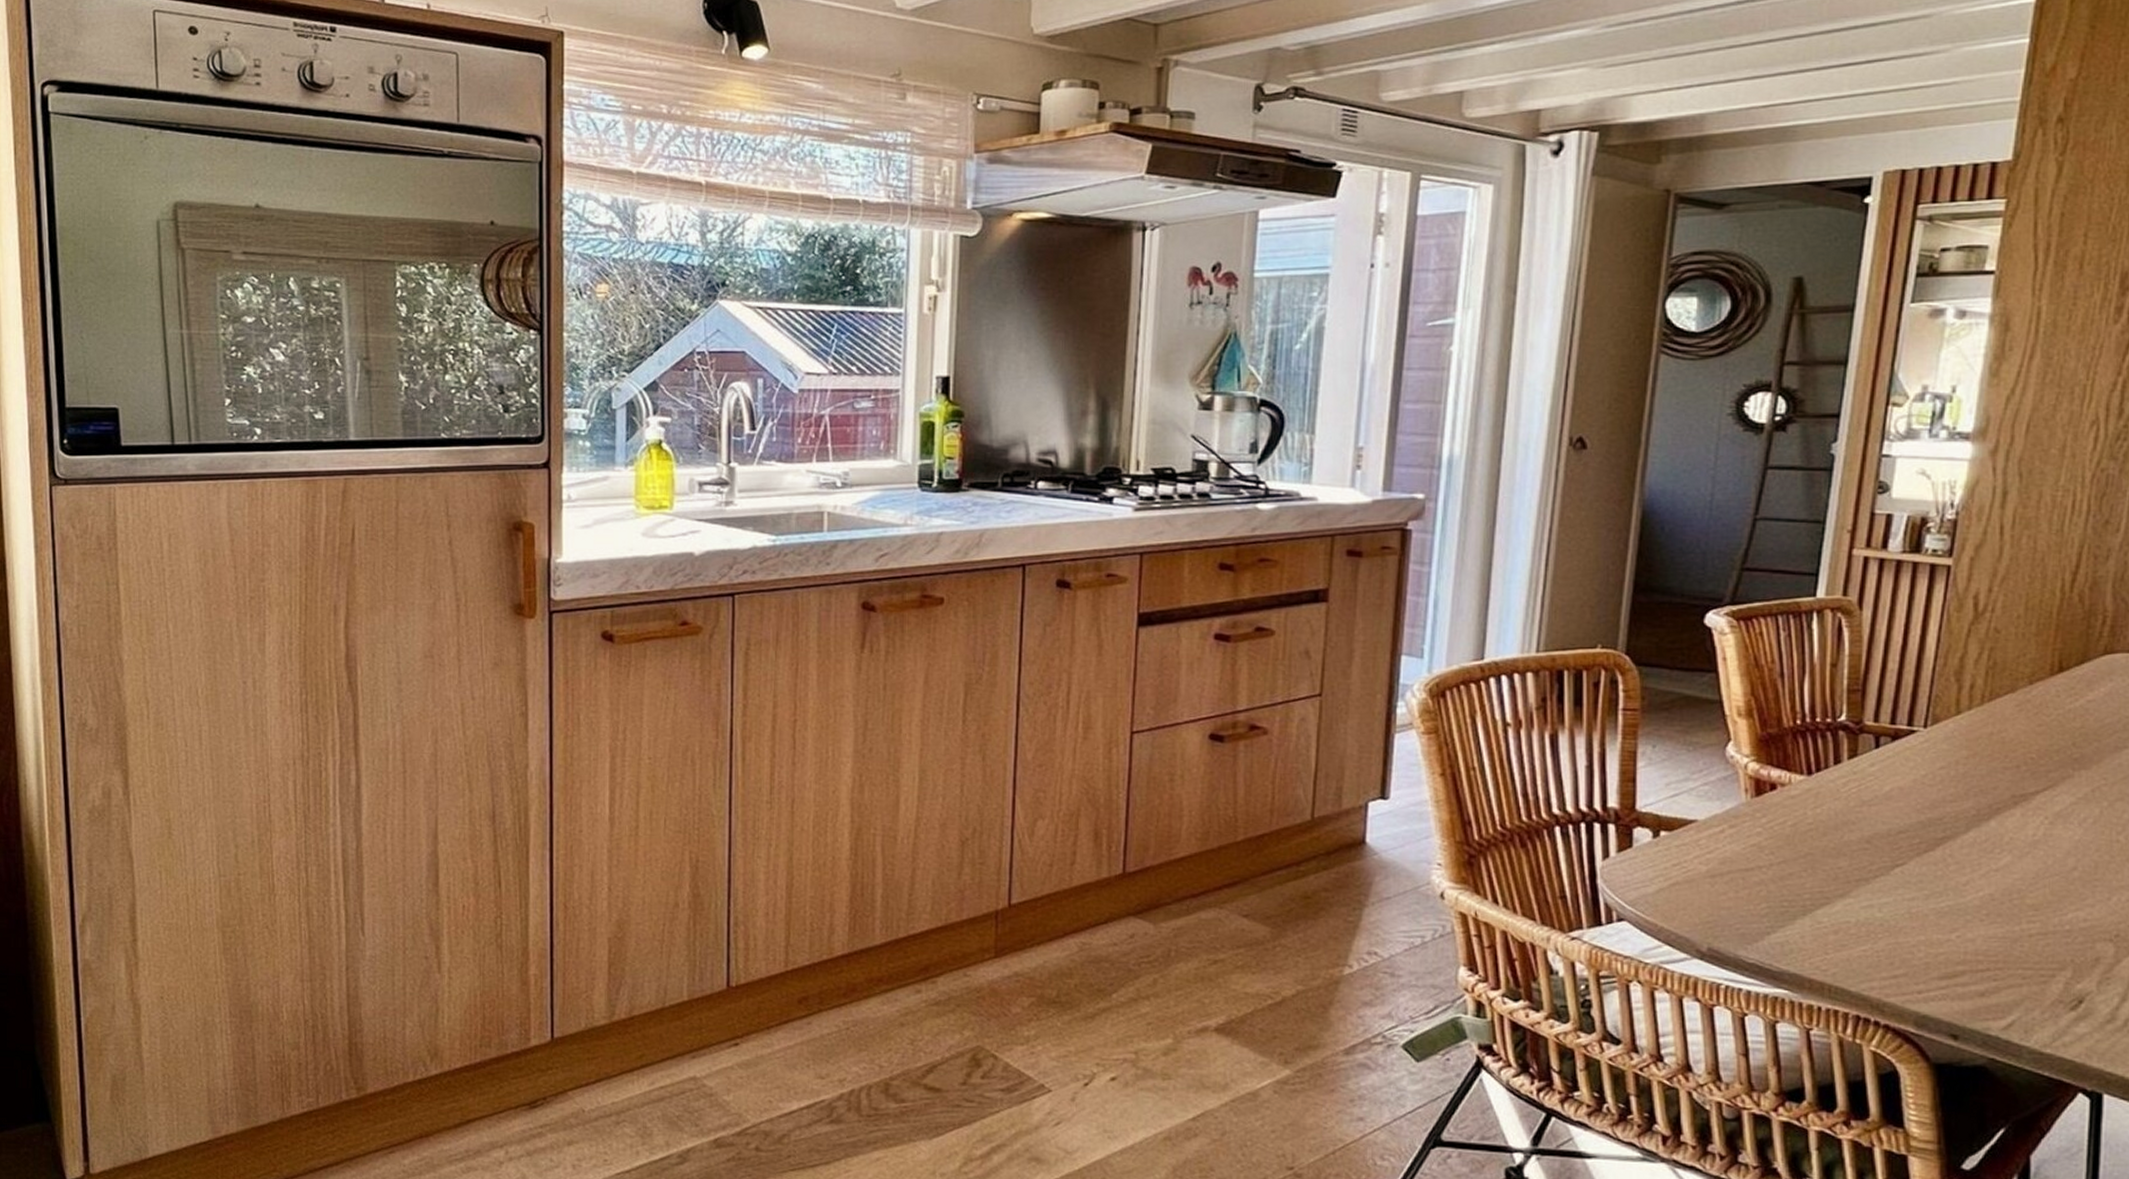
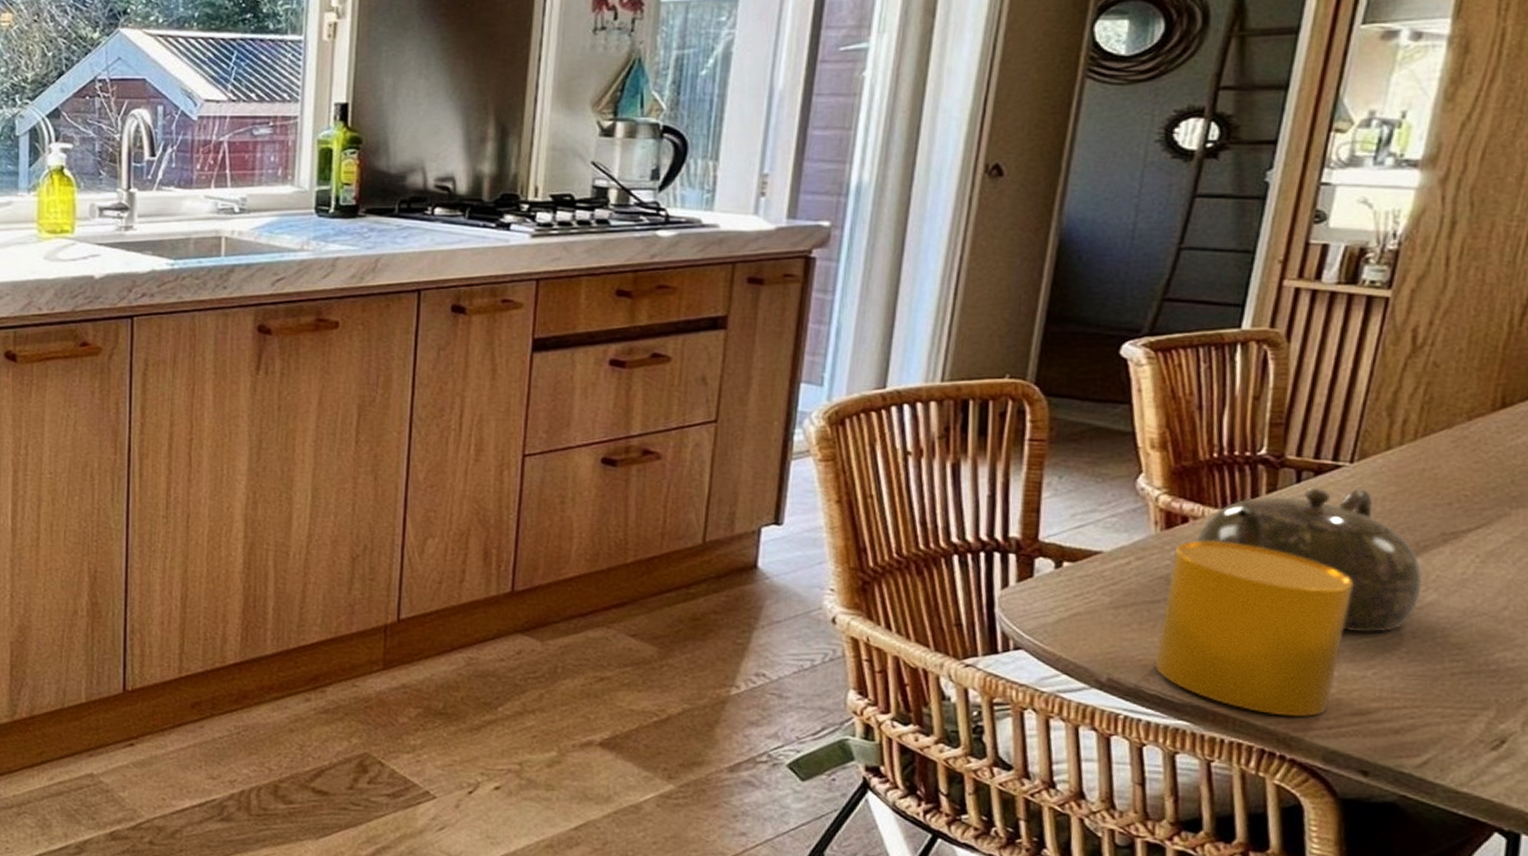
cup: none [1752,807,1934,983] -> present [1154,540,1354,718]
teapot: none [1785,753,1997,896] -> present [1197,488,1423,633]

